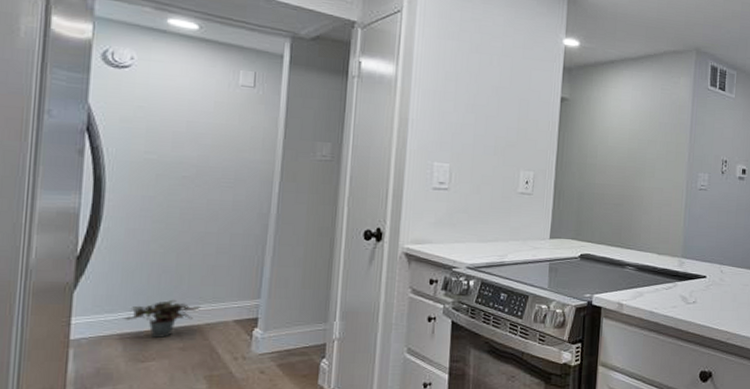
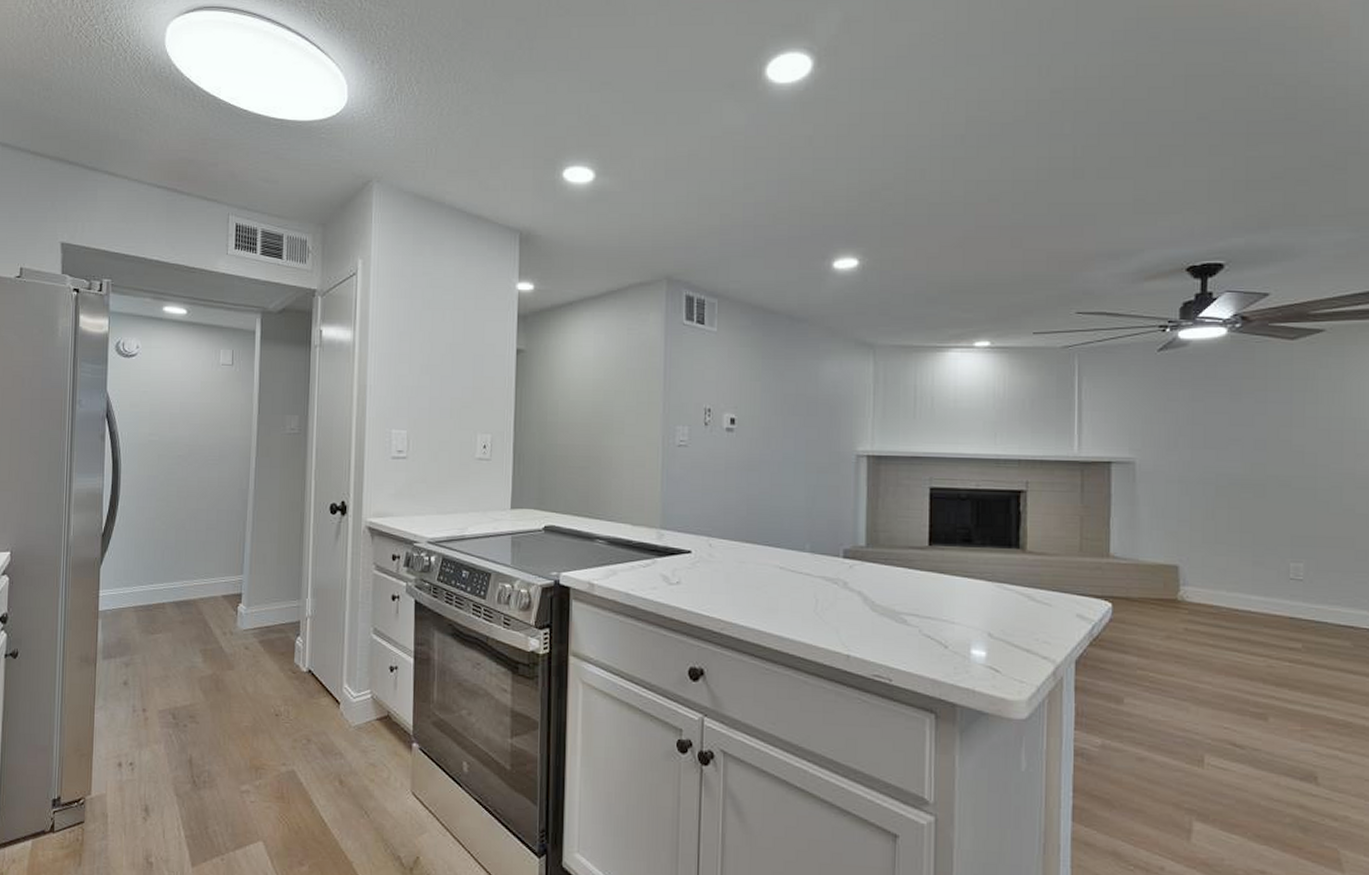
potted plant: present [121,299,202,338] -> none [135,574,196,611]

